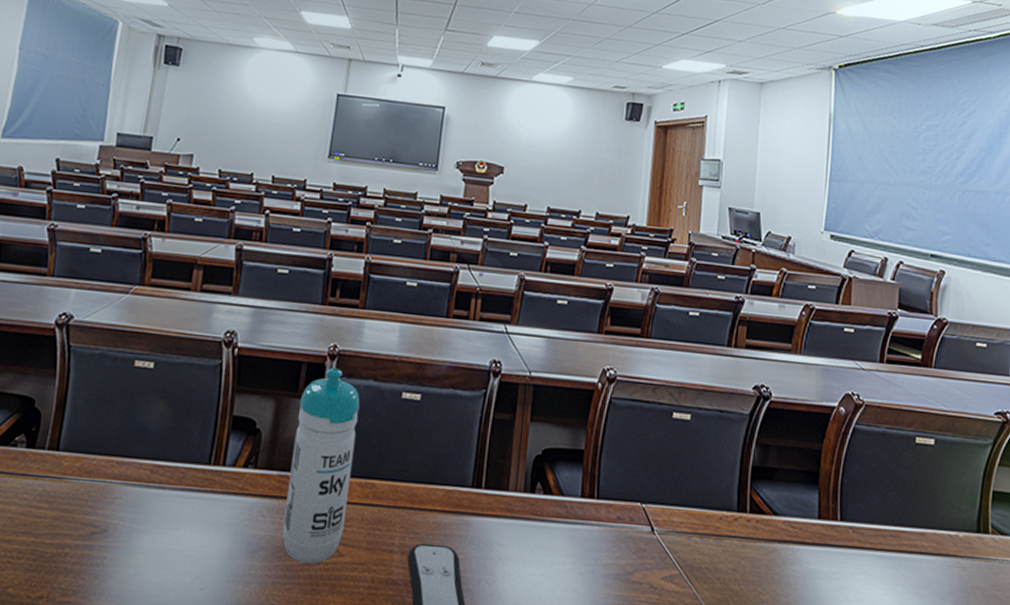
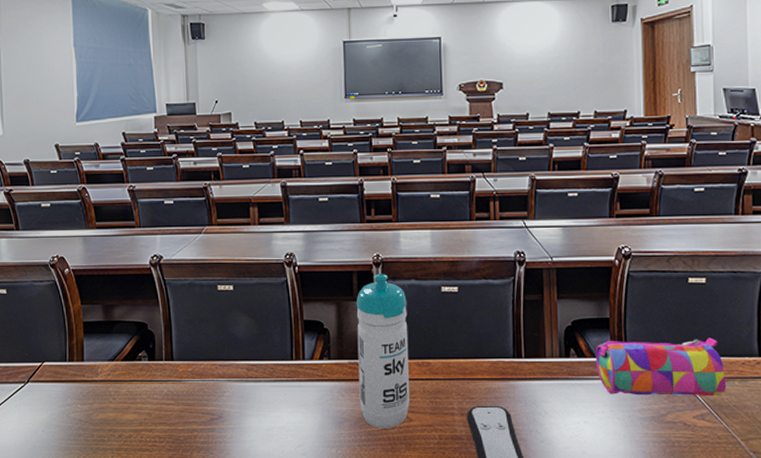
pencil case: none [562,476,701,554] -> present [595,337,727,396]

